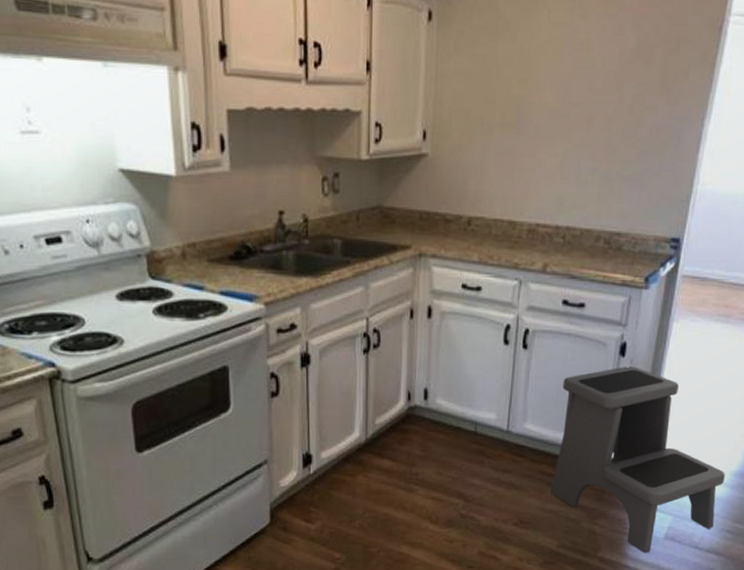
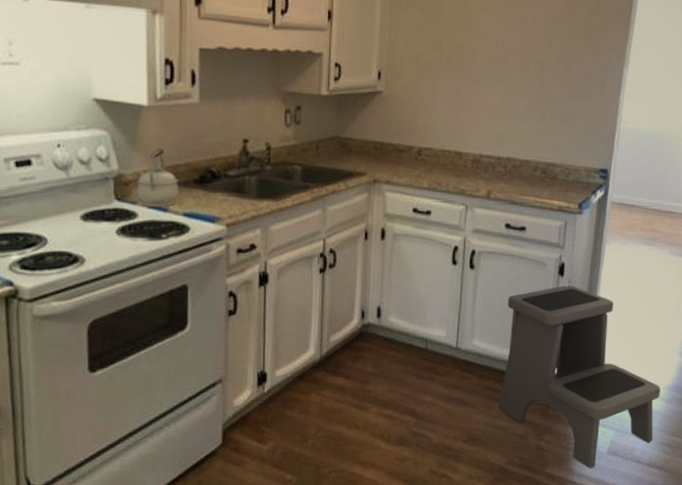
kettle: none [170,222,214,285] -> present [136,148,179,207]

